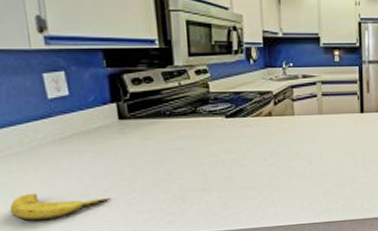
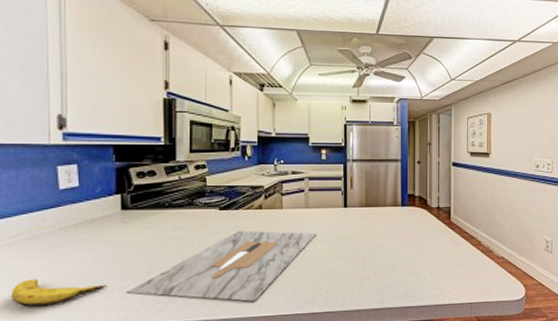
cutting board: none [133,139,331,212] -> present [127,230,316,301]

